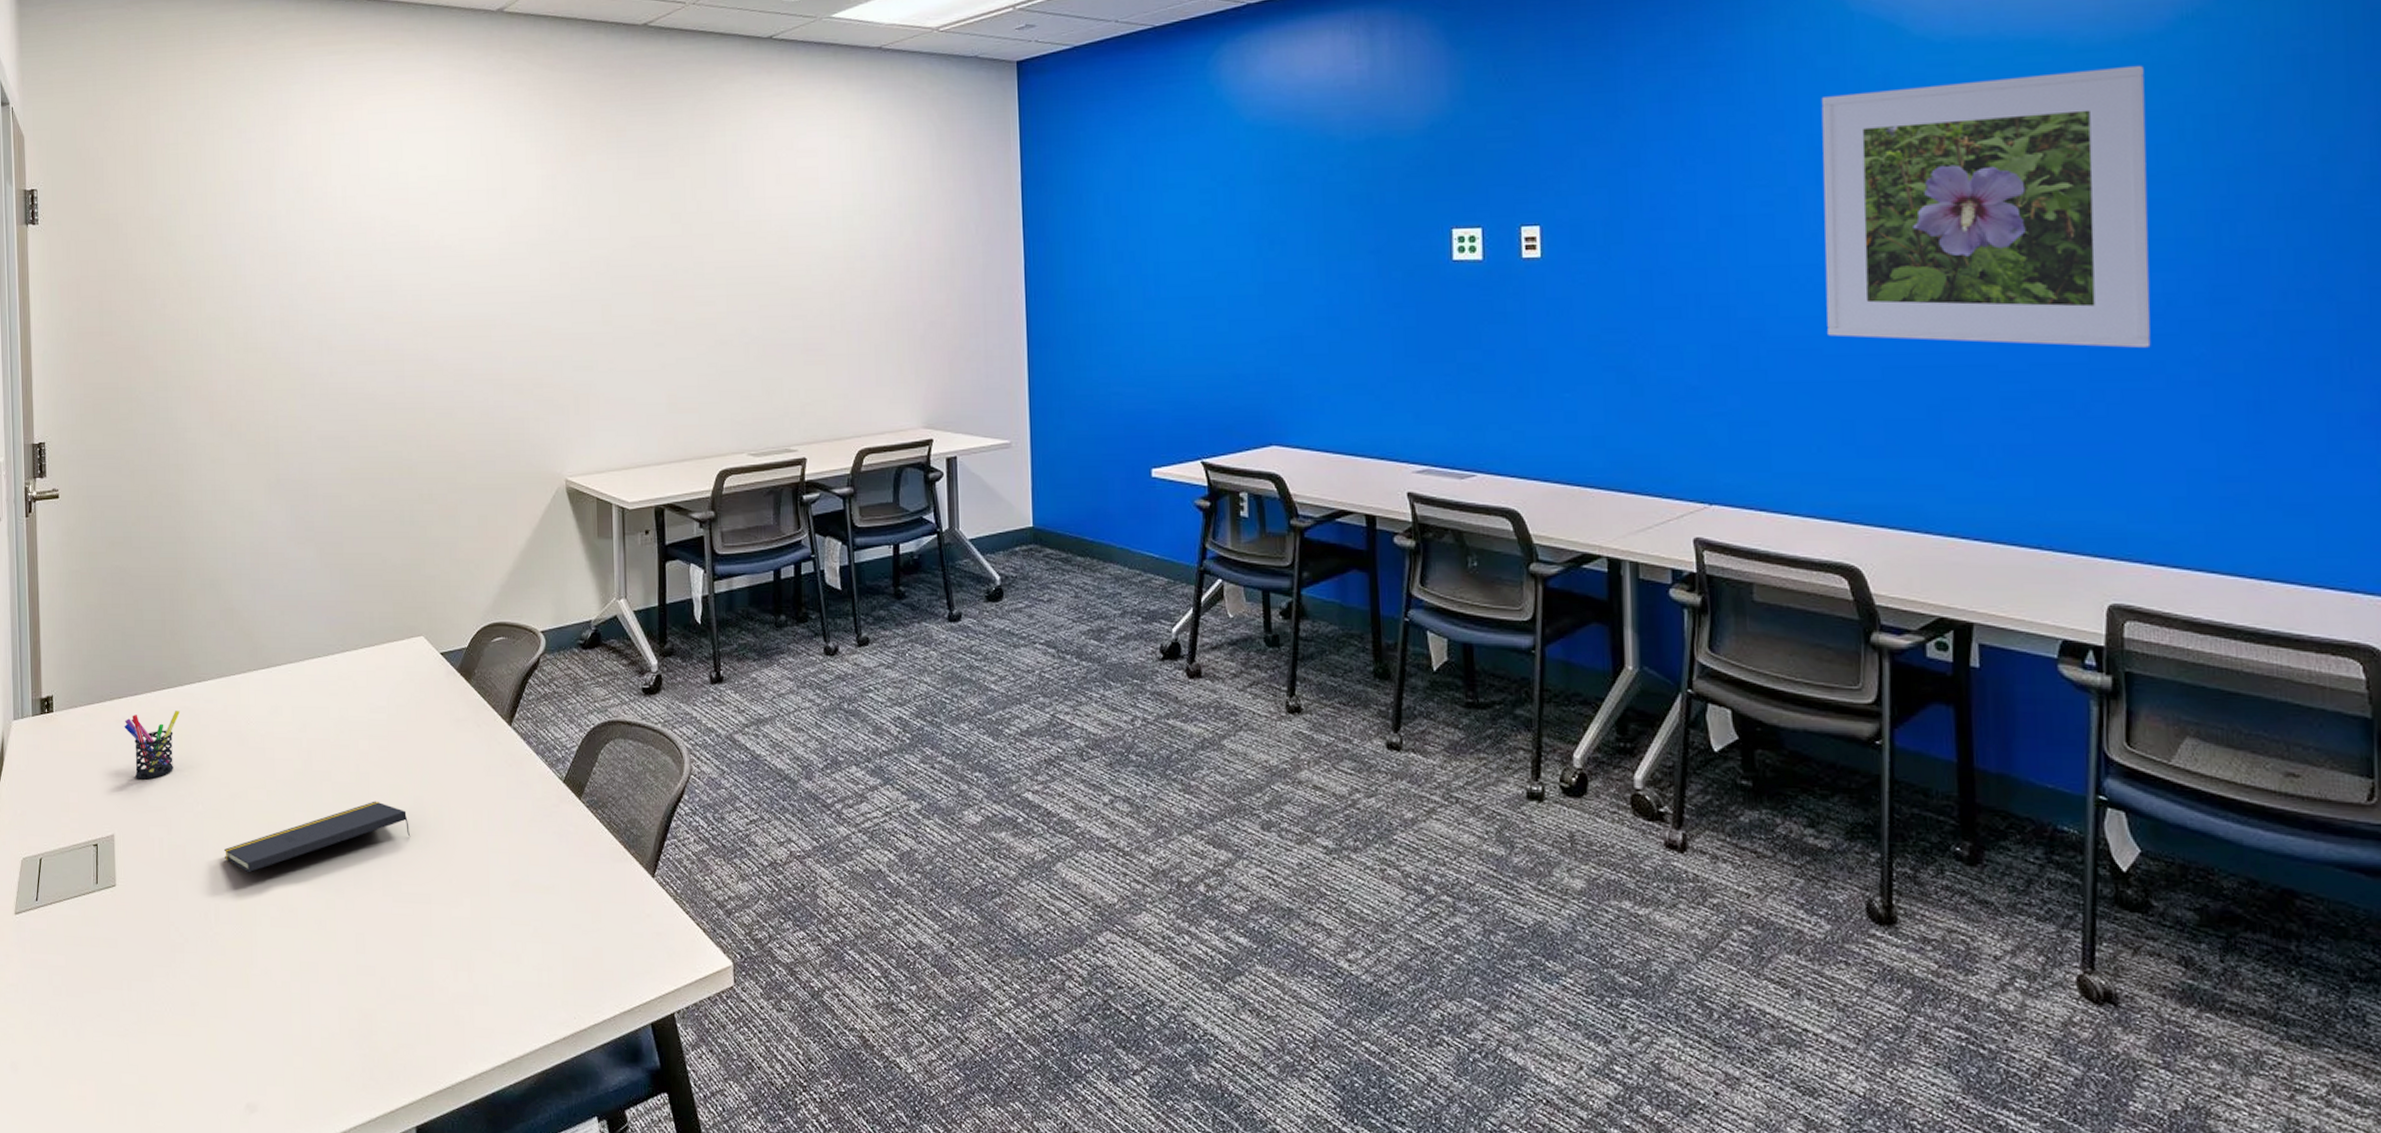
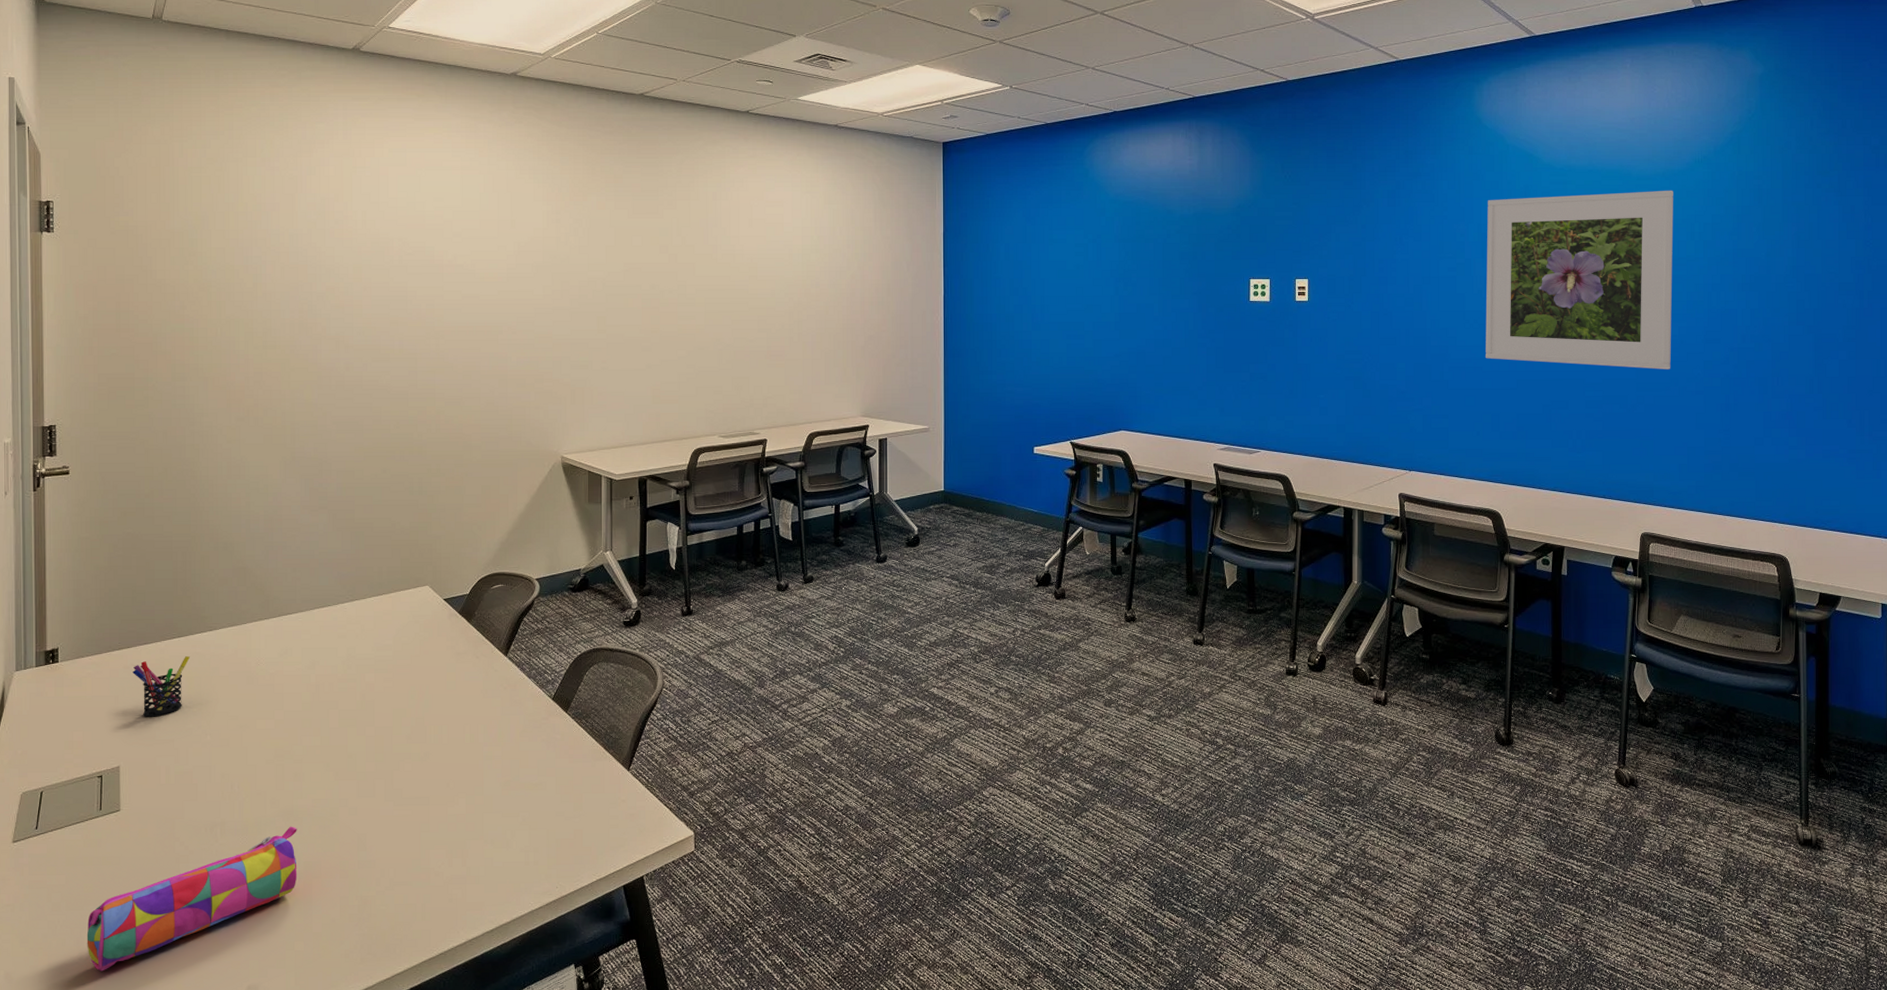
pencil case: none [87,917,294,1070] -> present [86,826,297,972]
notepad: present [224,801,411,873] -> none [232,723,412,791]

